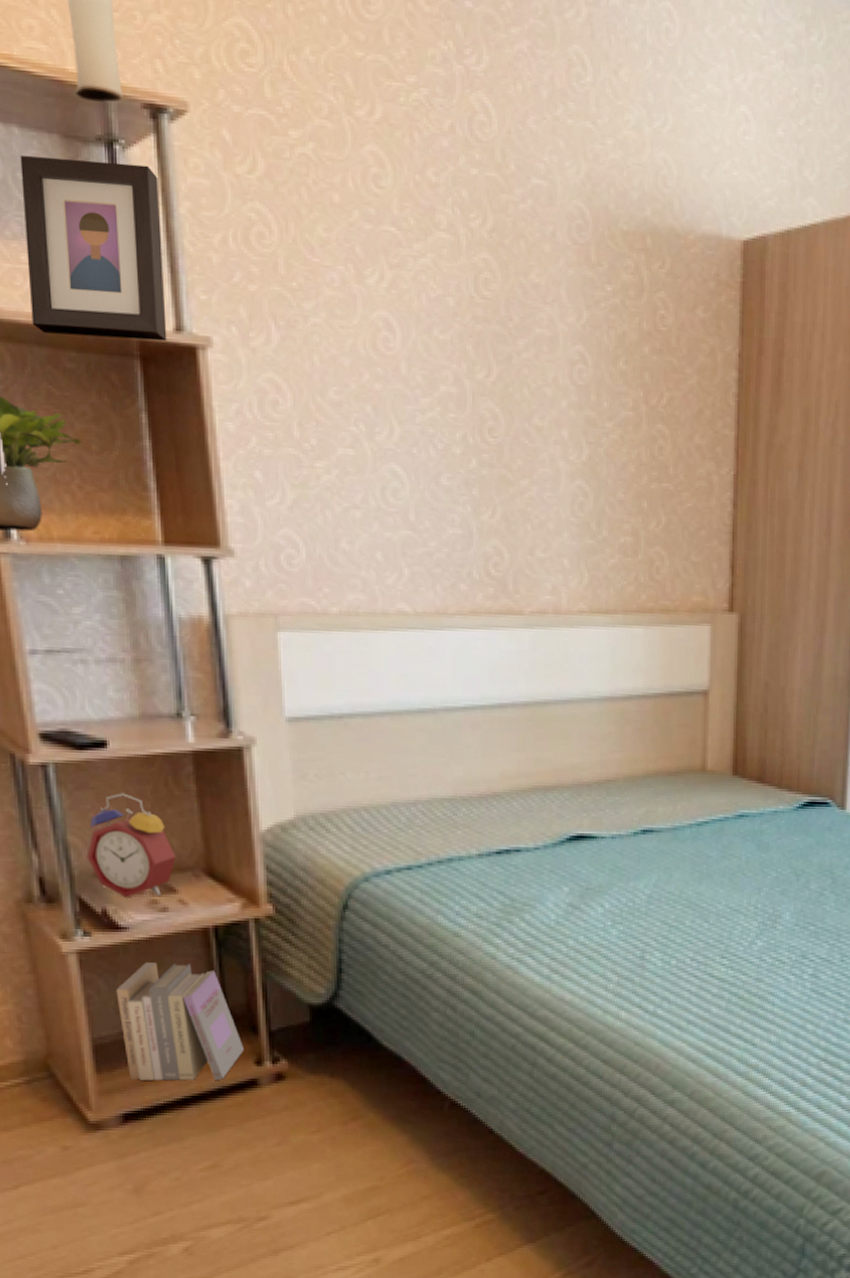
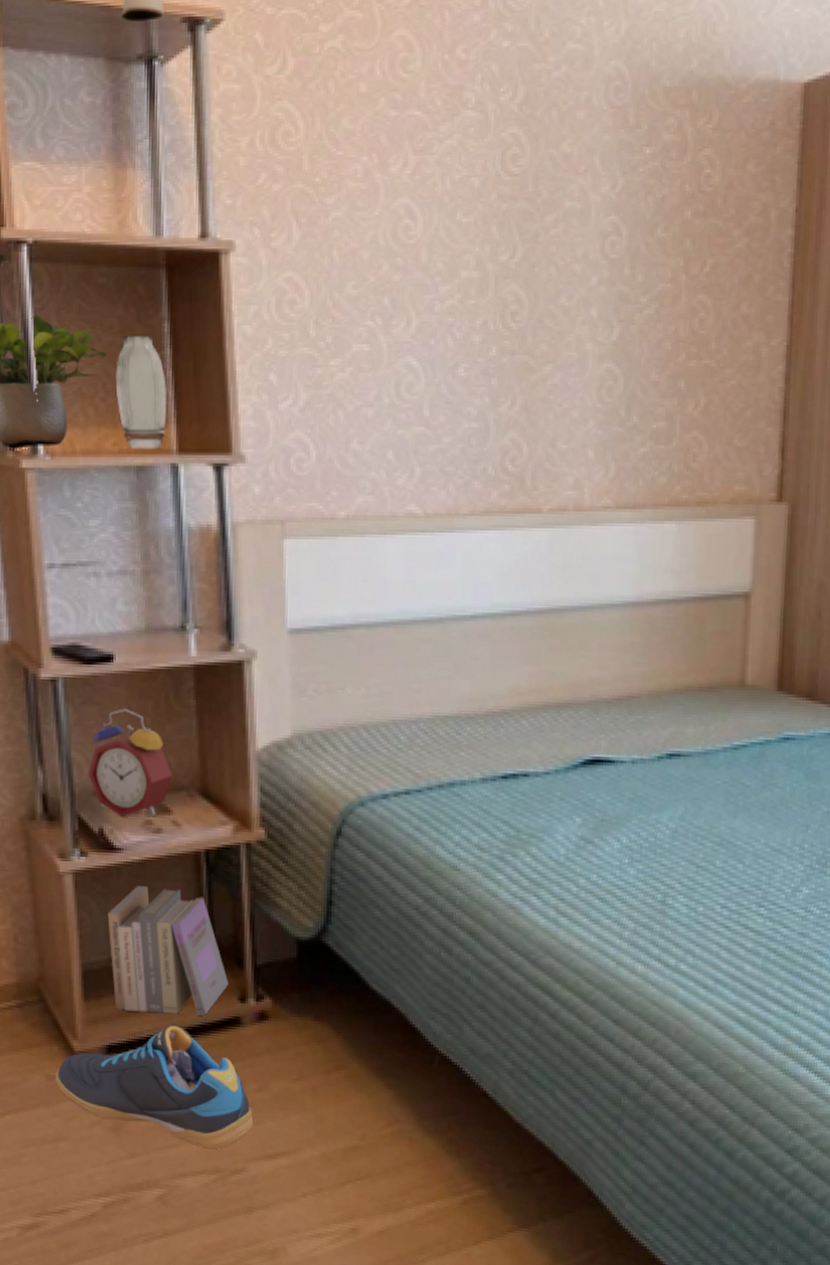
picture frame: present [20,155,167,341] -> none [68,77,193,250]
athletic shoe: none [71,1090,276,1201] -> present [56,1024,254,1149]
vase: none [92,423,149,540] -> present [115,335,166,450]

